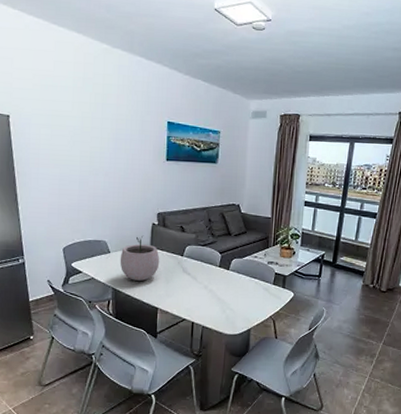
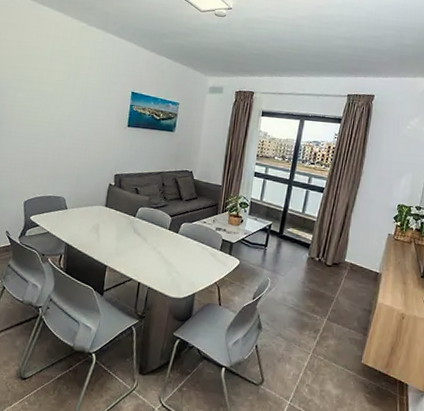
plant pot: present [120,235,160,281] -> none [75,194,113,238]

